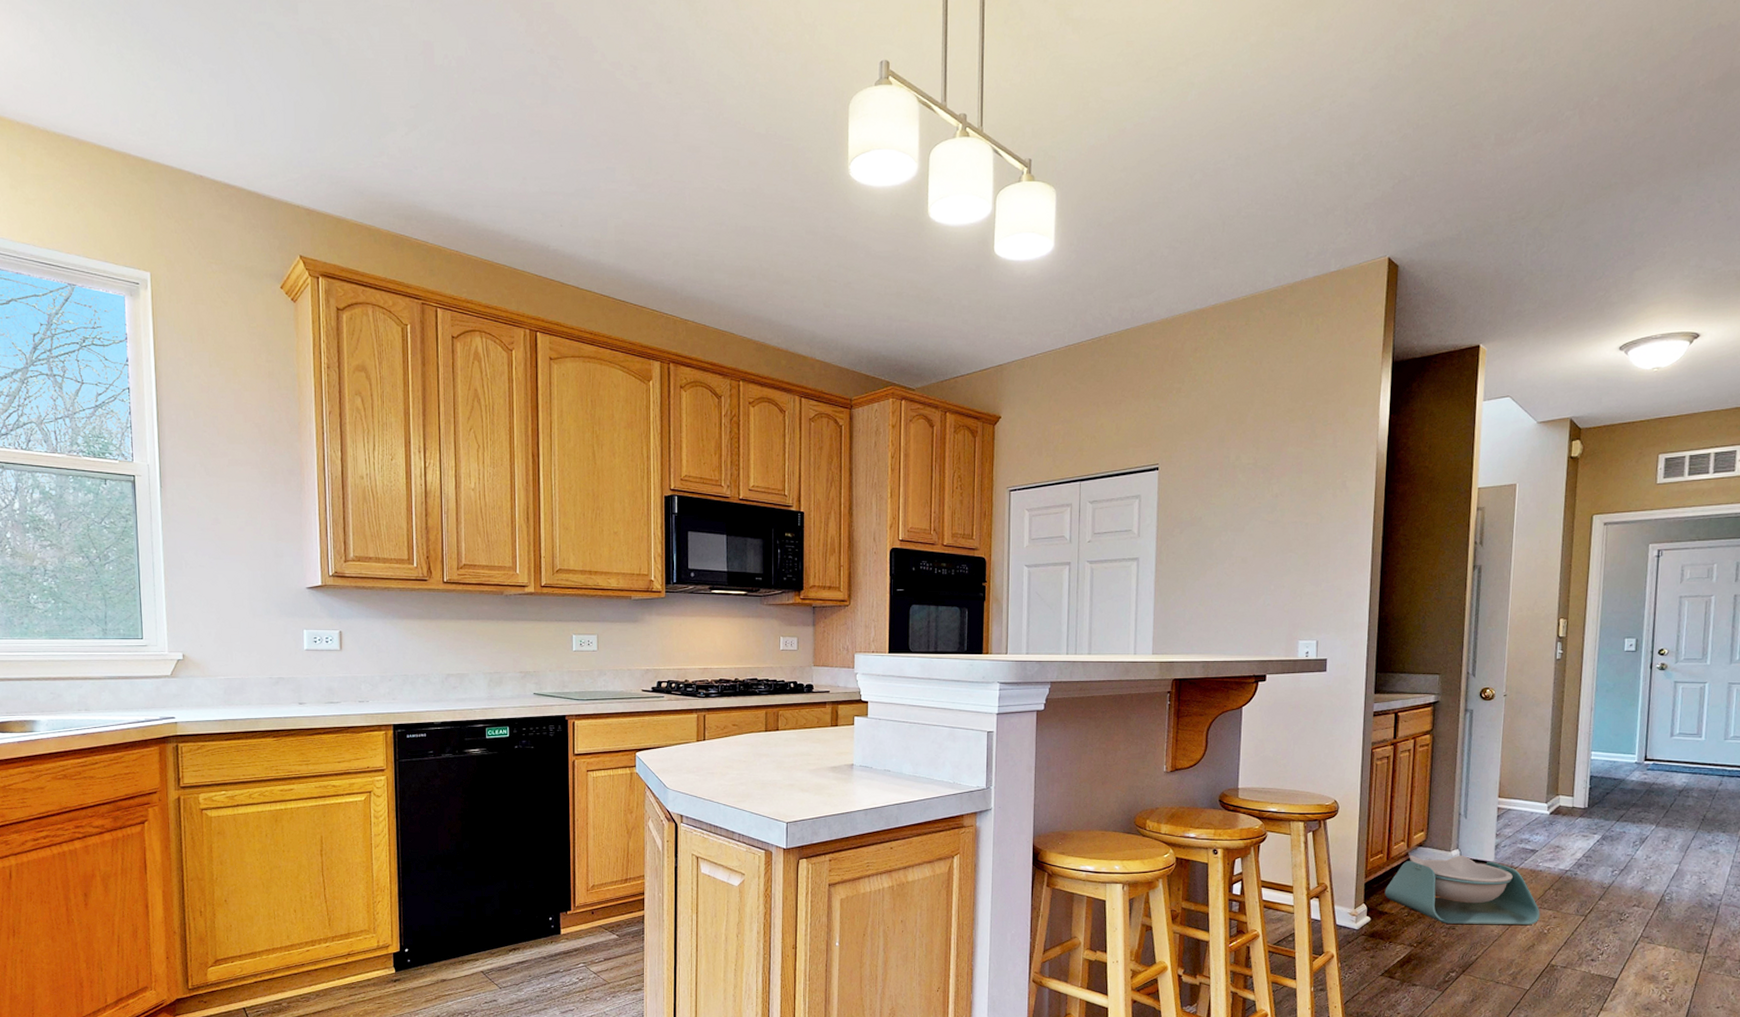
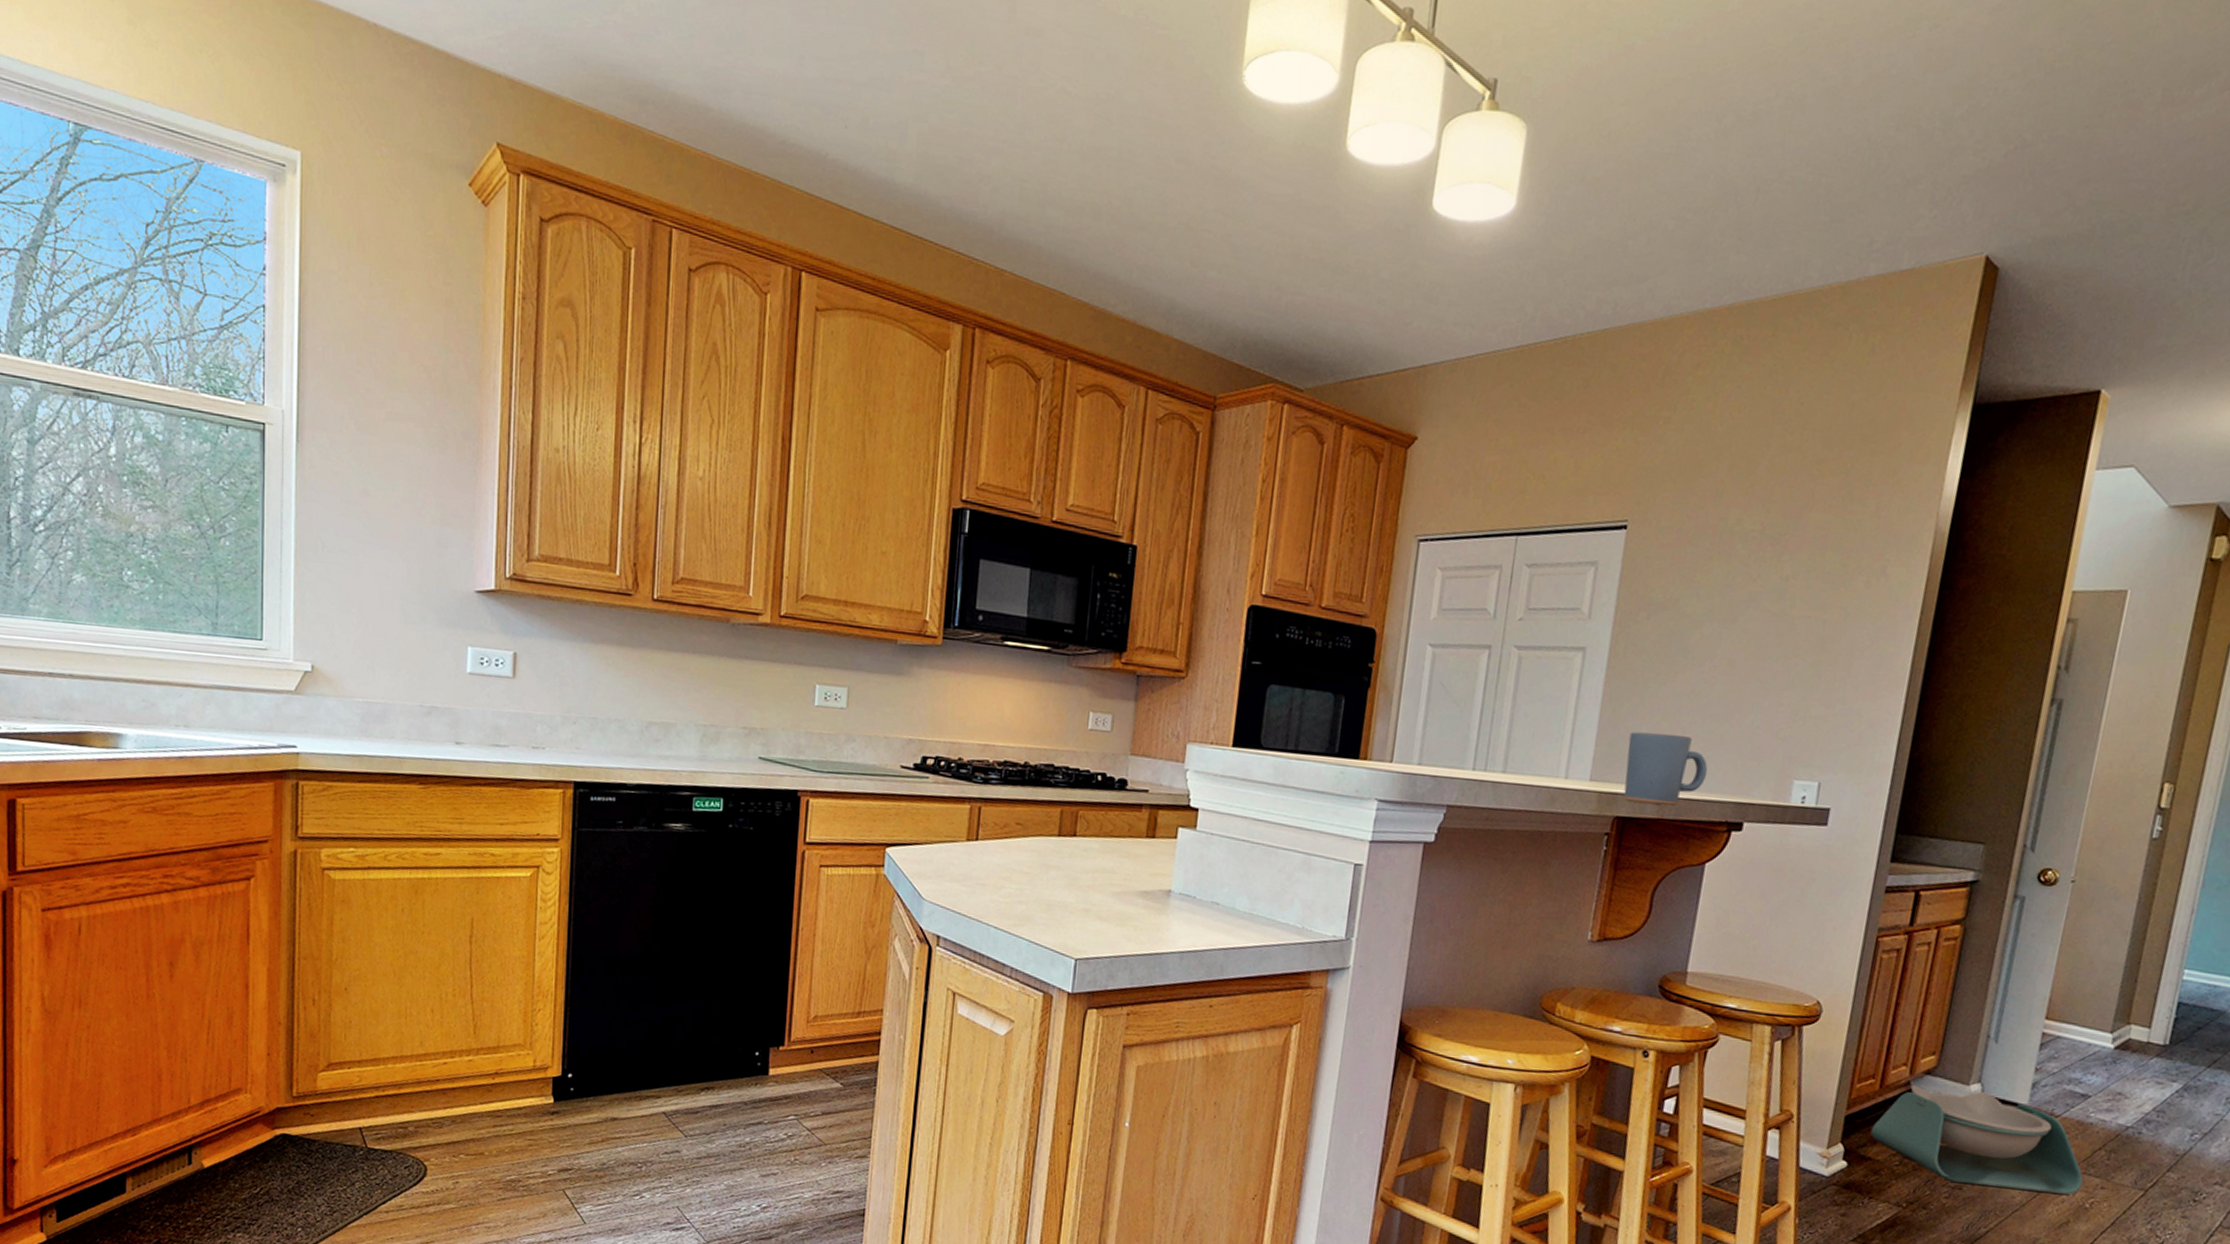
mug: none [1177,615,1236,667] -> present [1623,732,1708,806]

